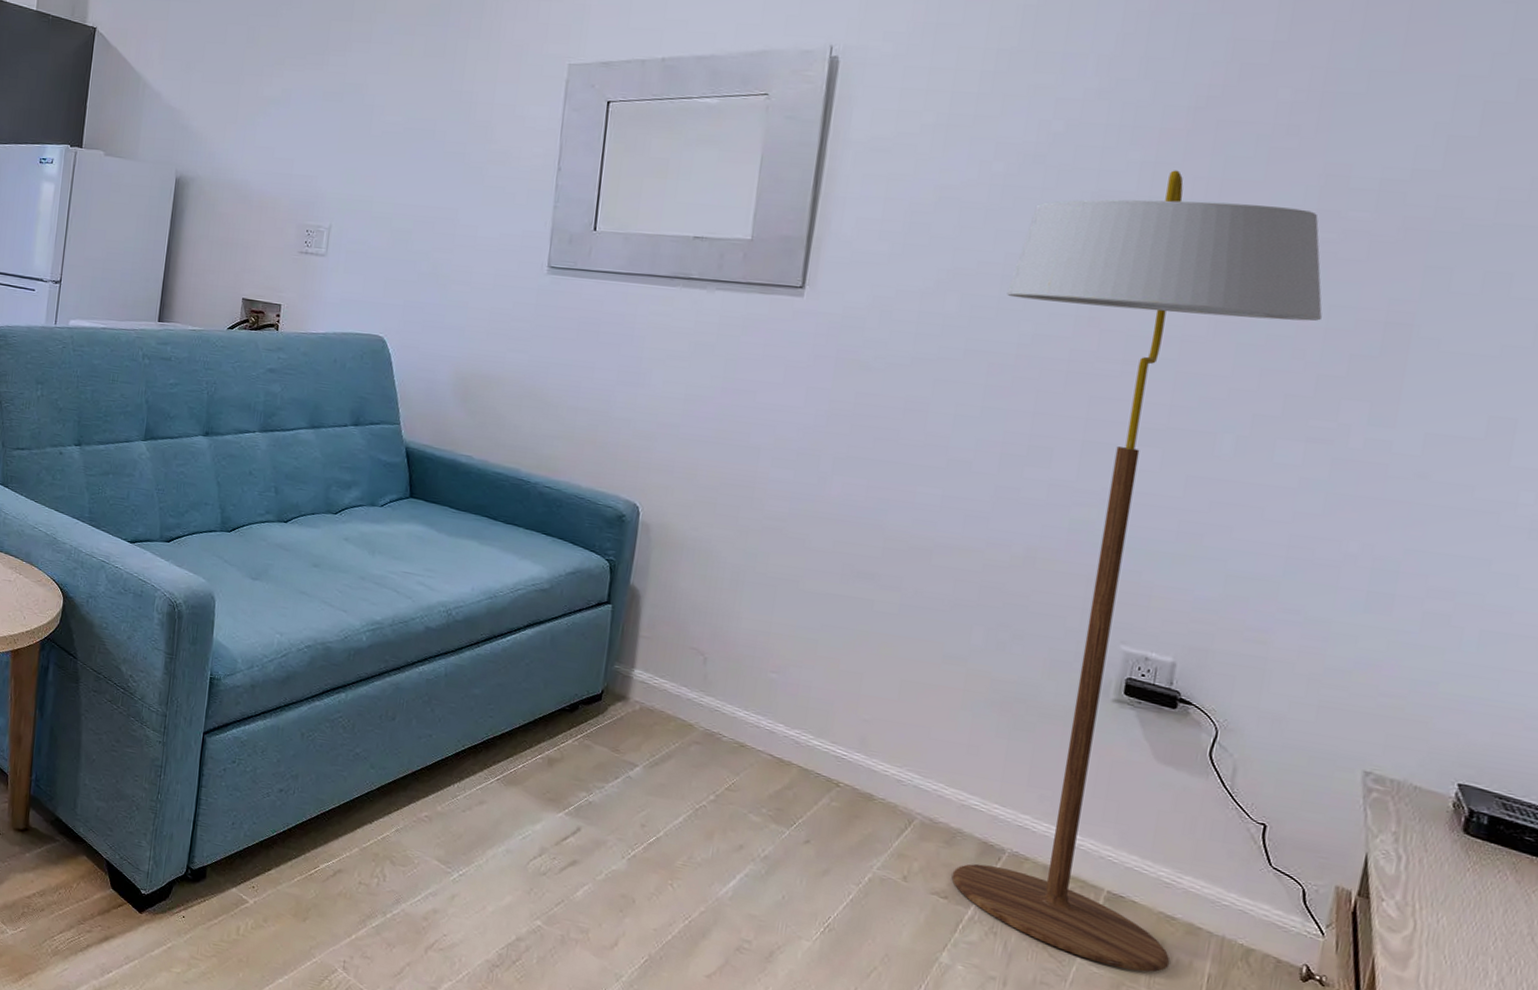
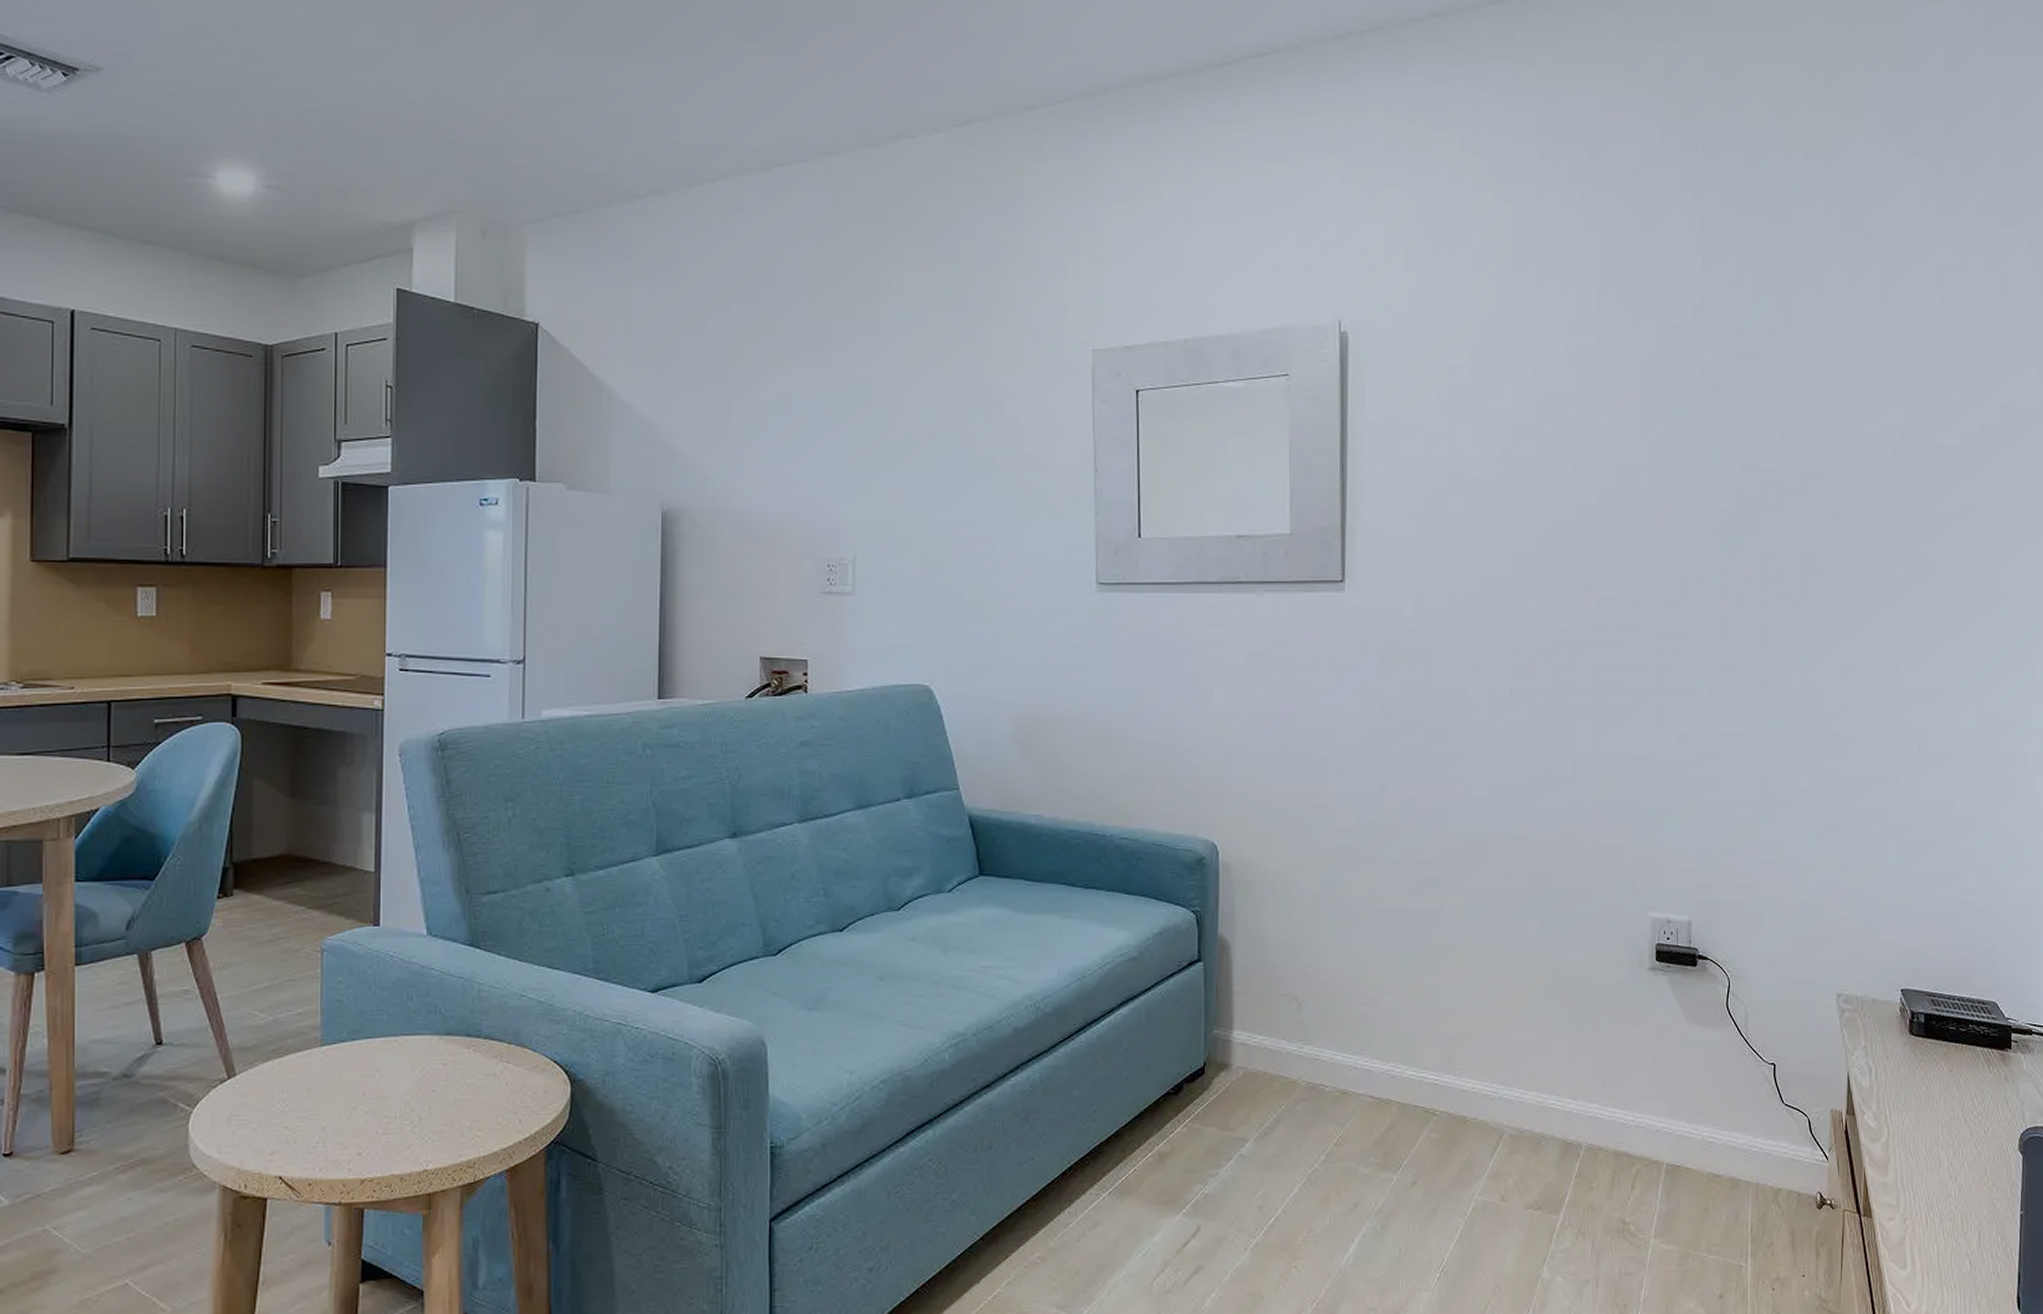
floor lamp: present [951,170,1323,972] -> none [1517,433,1757,1239]

